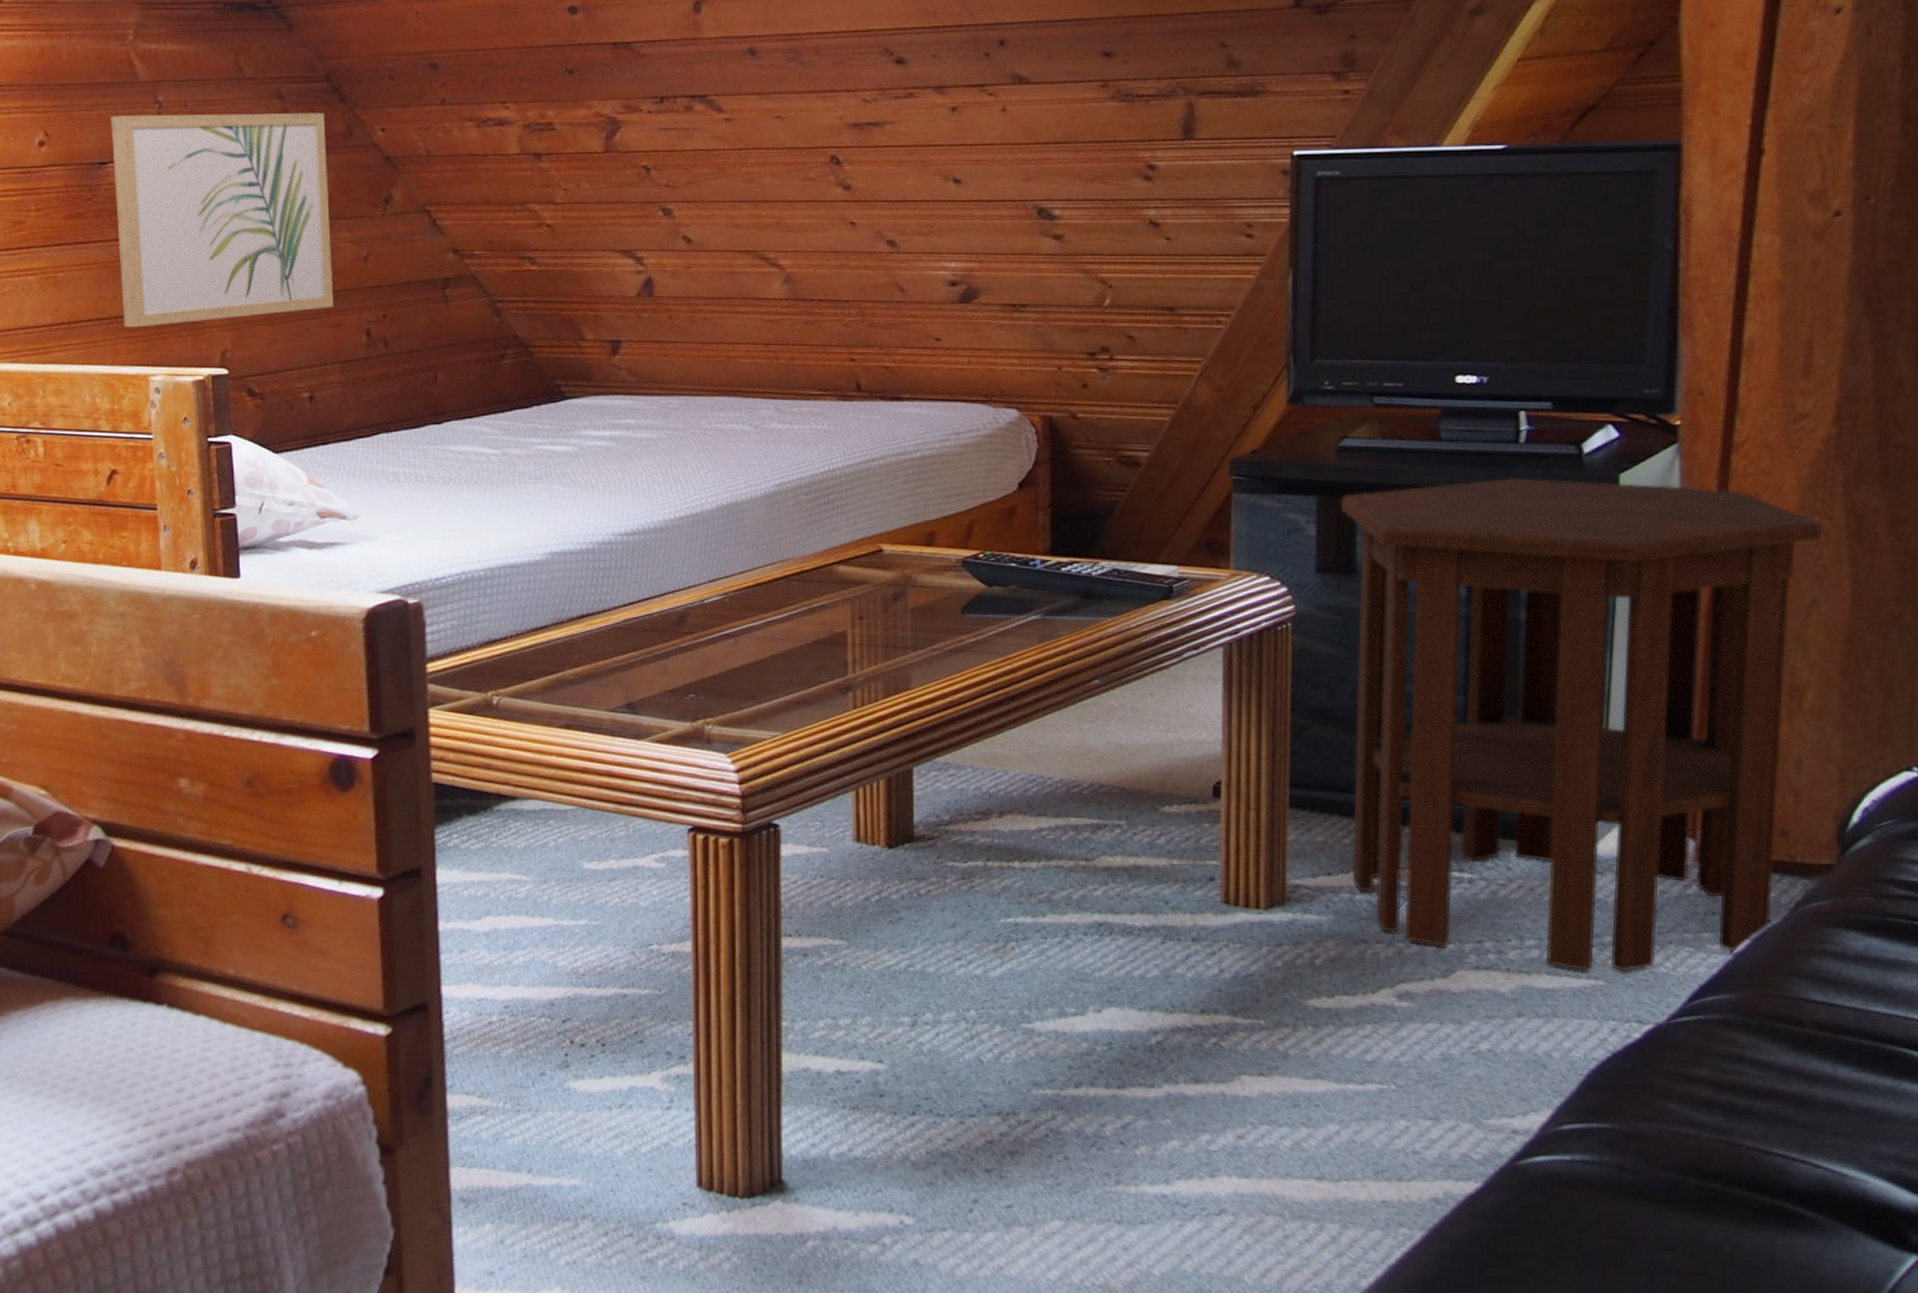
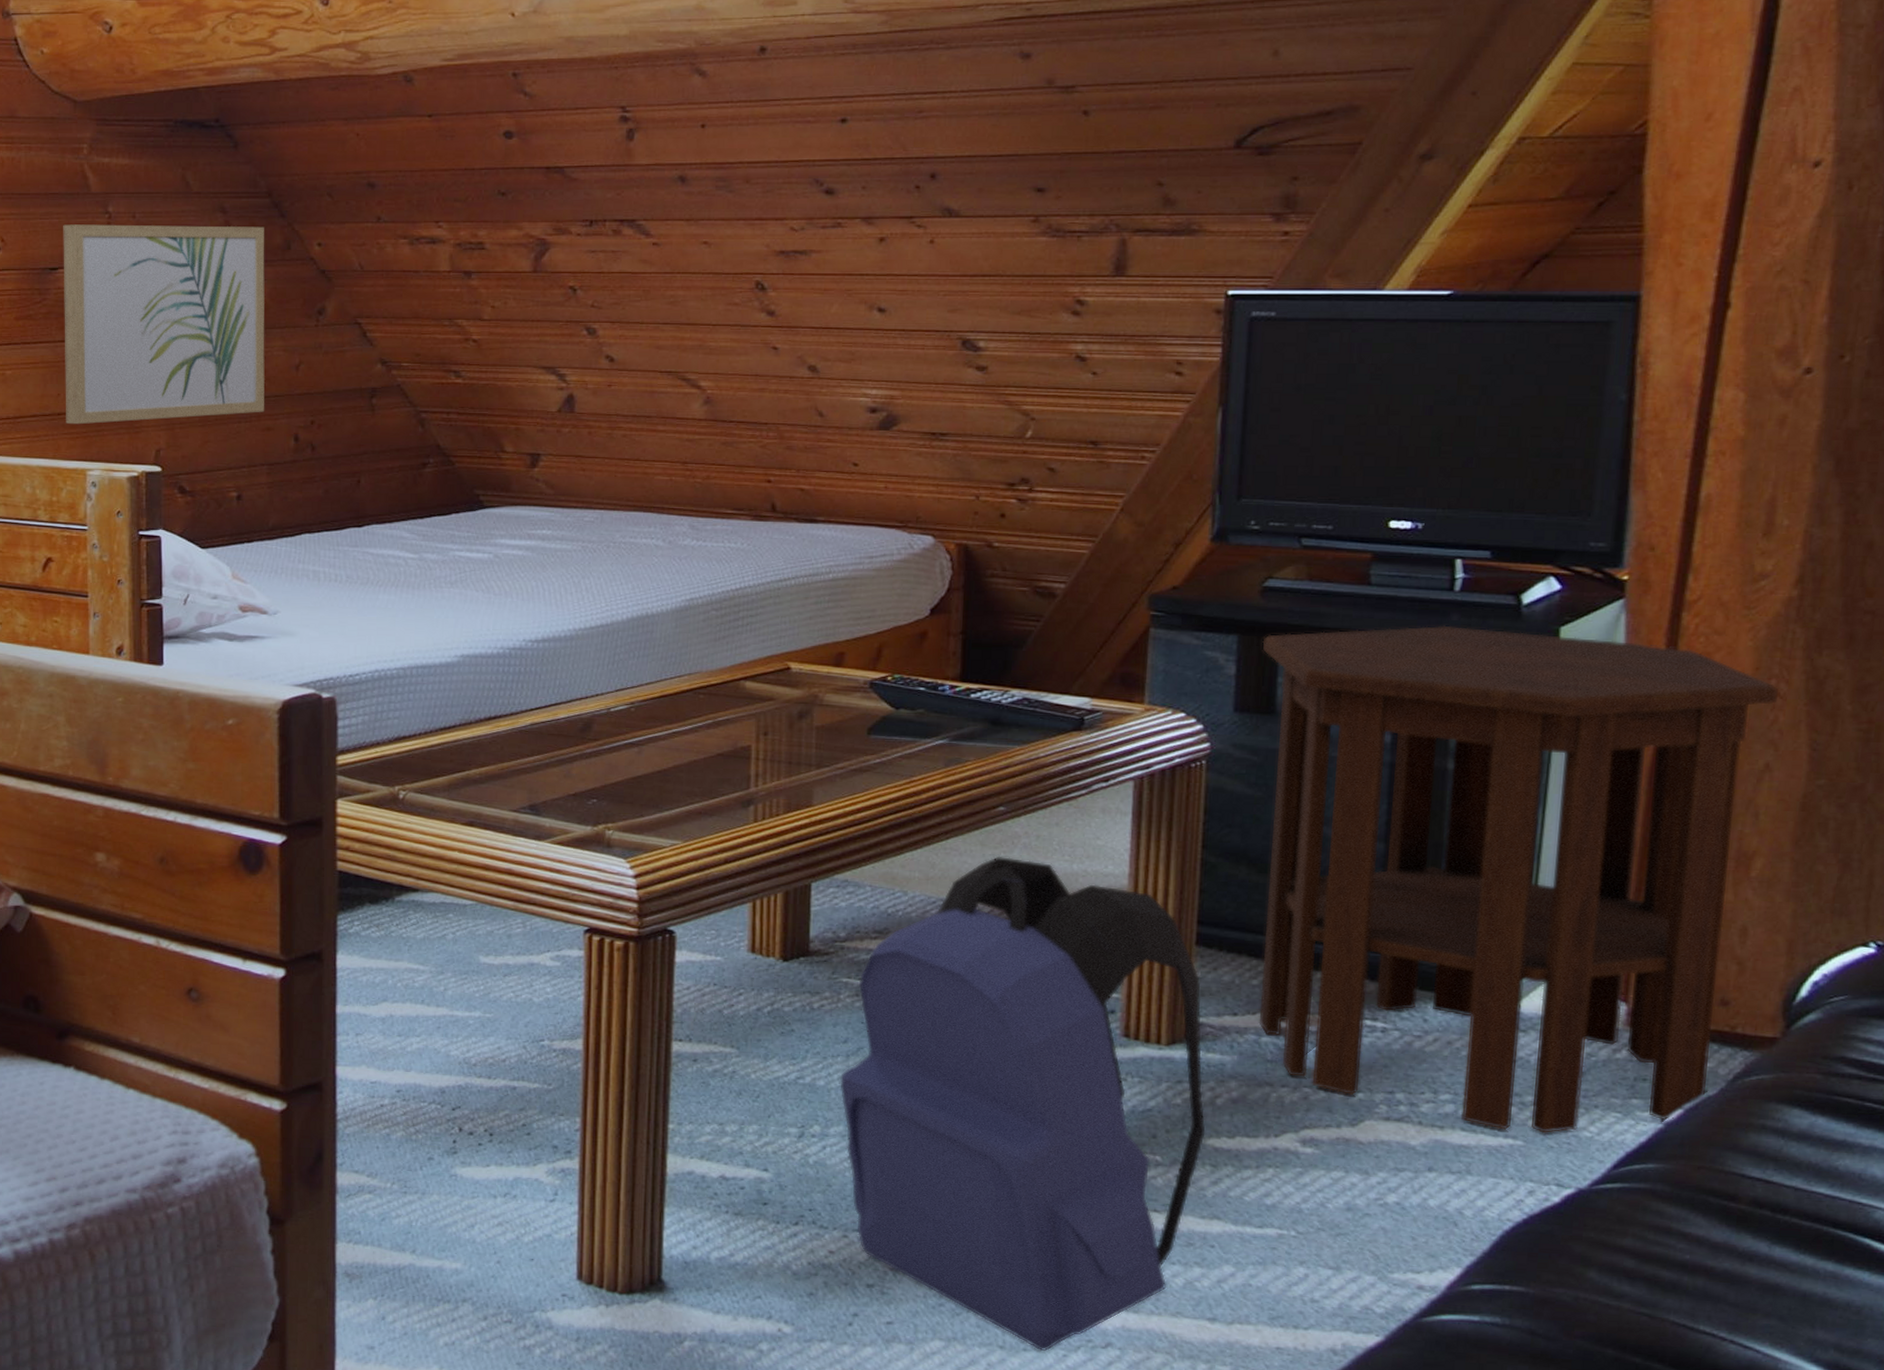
backpack: none [950,729,1306,1223] -> present [840,855,1206,1352]

